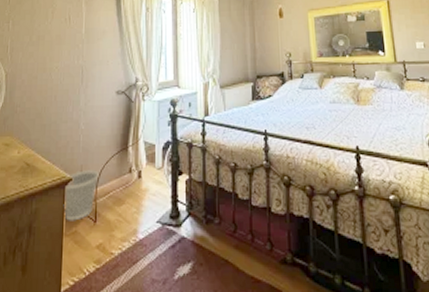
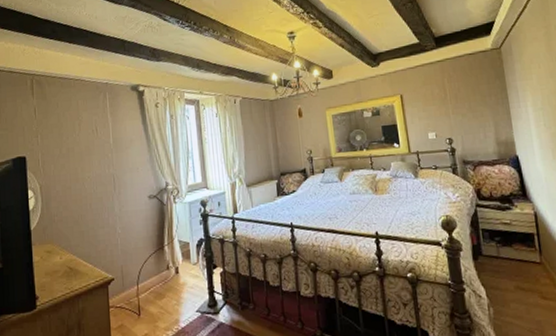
wastebasket: present [63,170,99,221] -> none [108,269,139,317]

